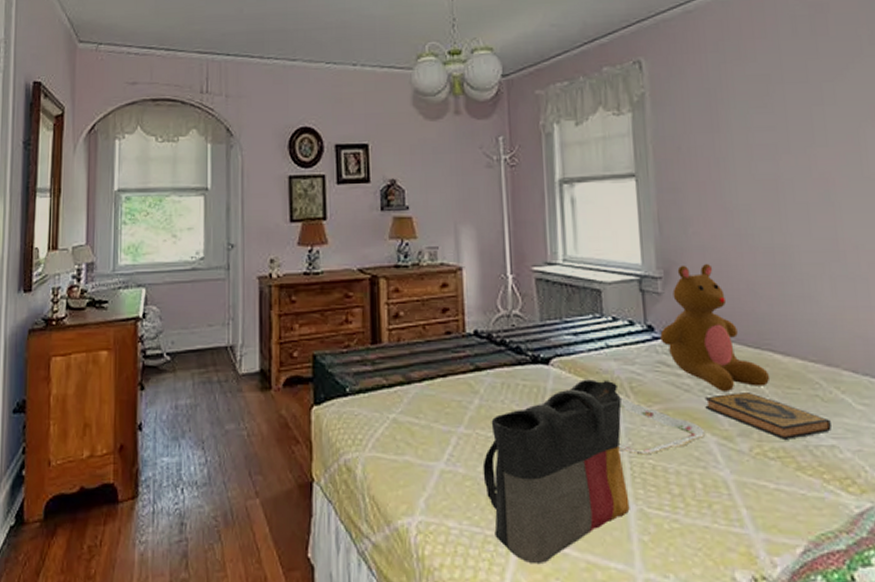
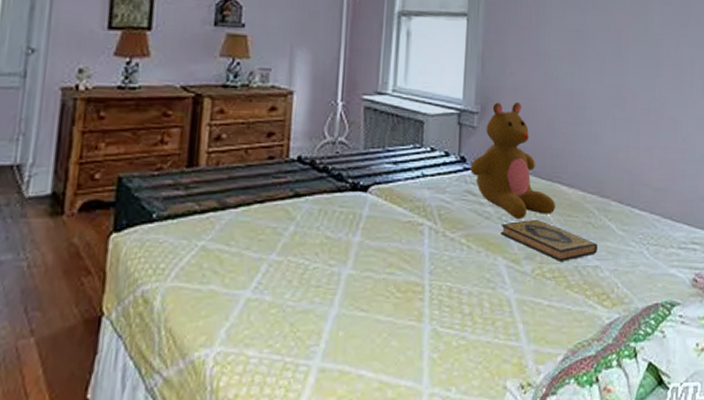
tote bag: present [482,379,630,565] -> none [289,207,429,388]
serving tray: present [618,398,706,455] -> none [421,225,498,278]

